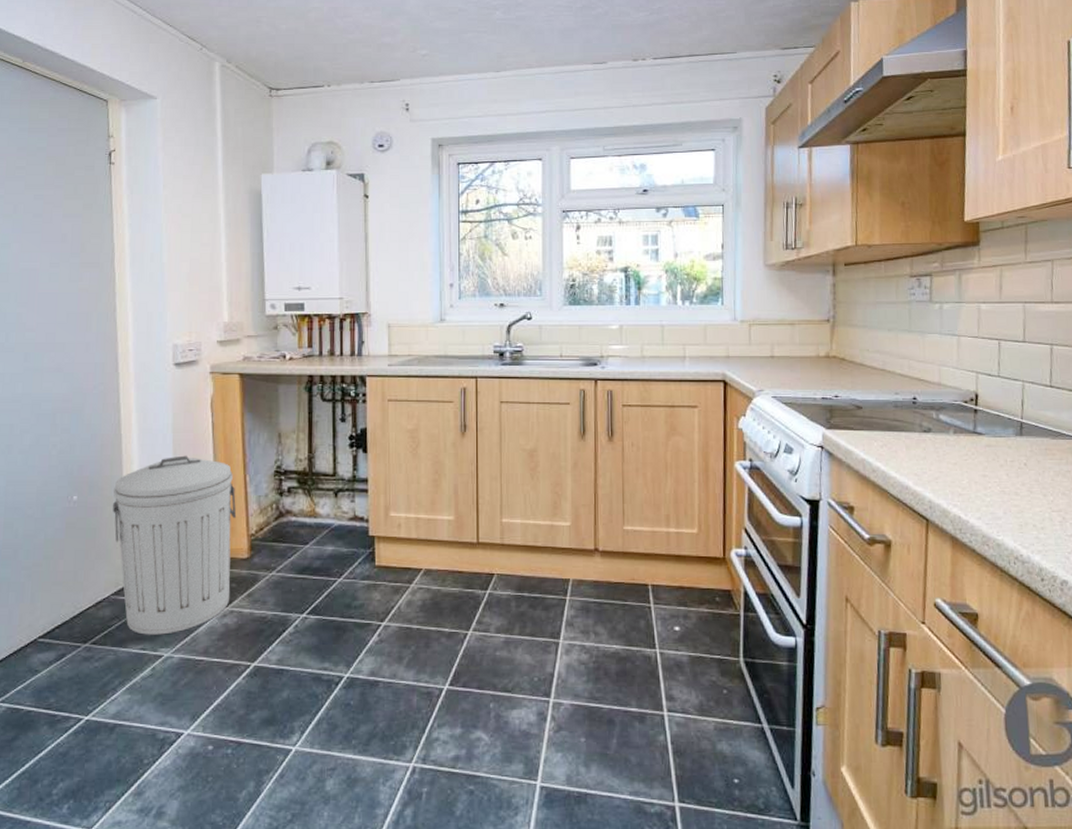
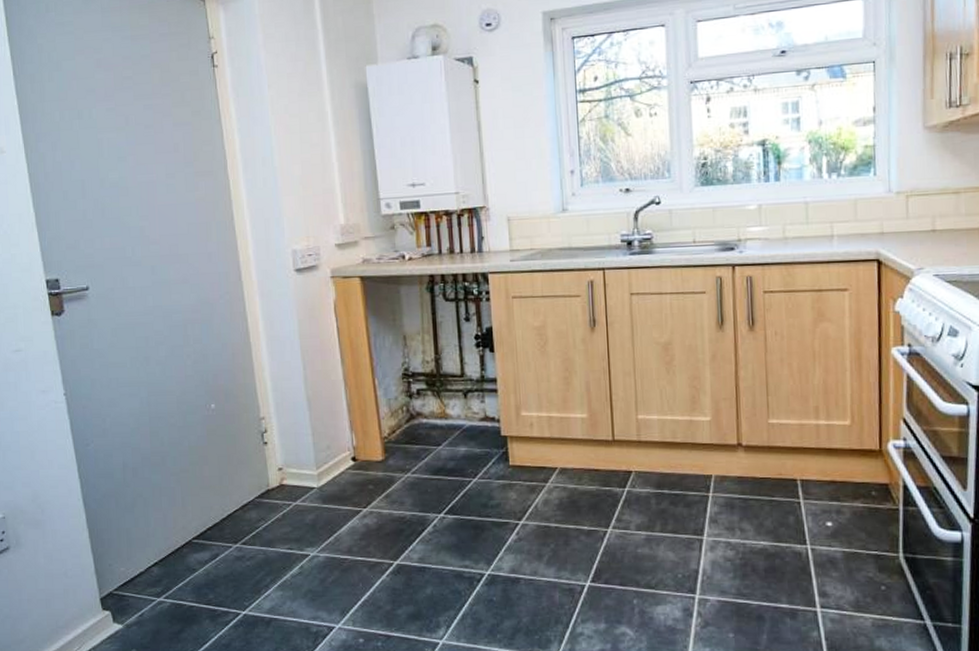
trash can: present [112,455,237,635] -> none [248,361,369,535]

